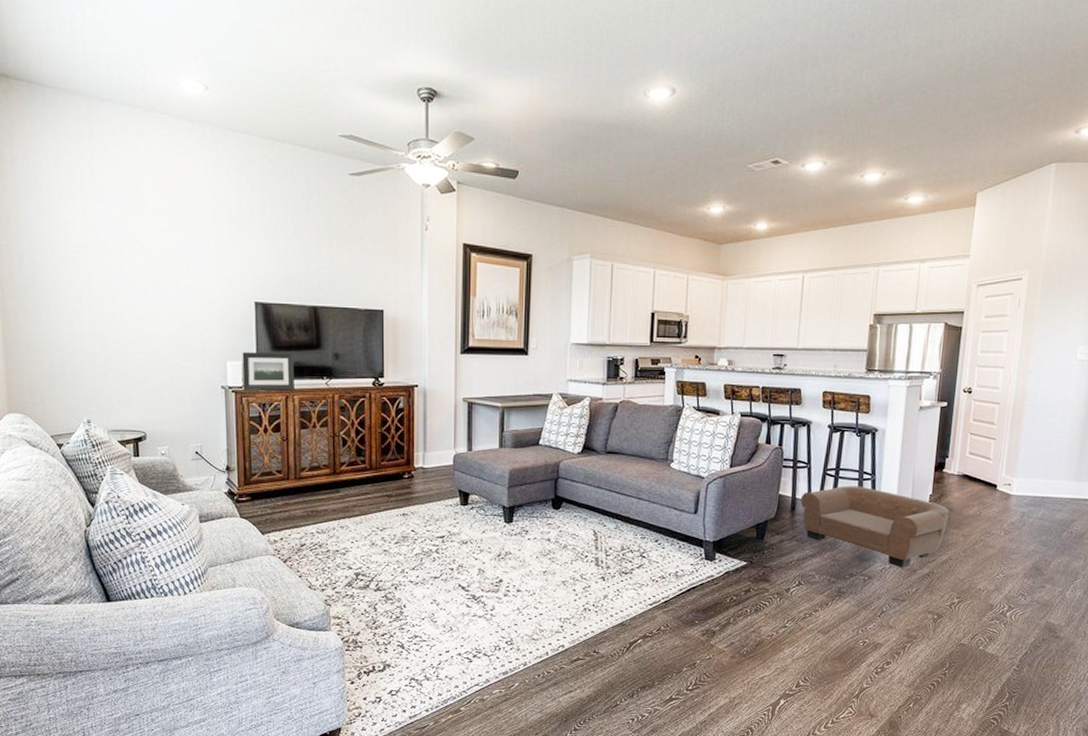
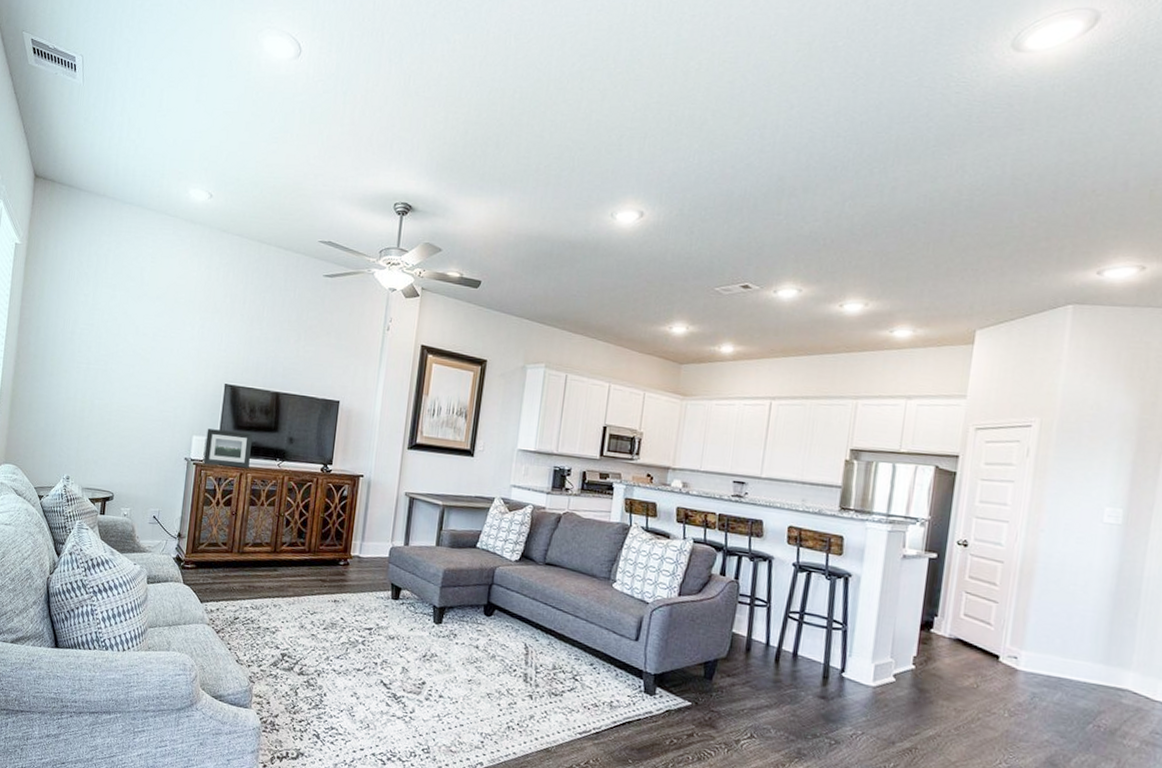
dog bed: present [800,486,950,567] -> none [756,632,939,737]

